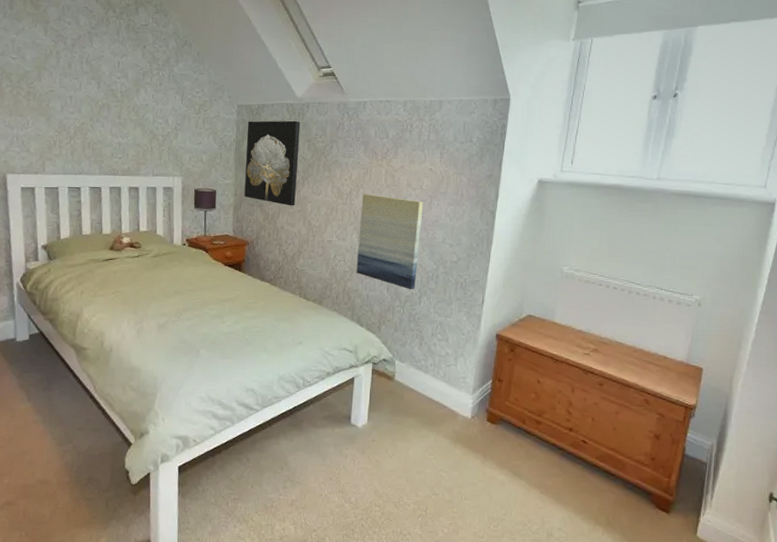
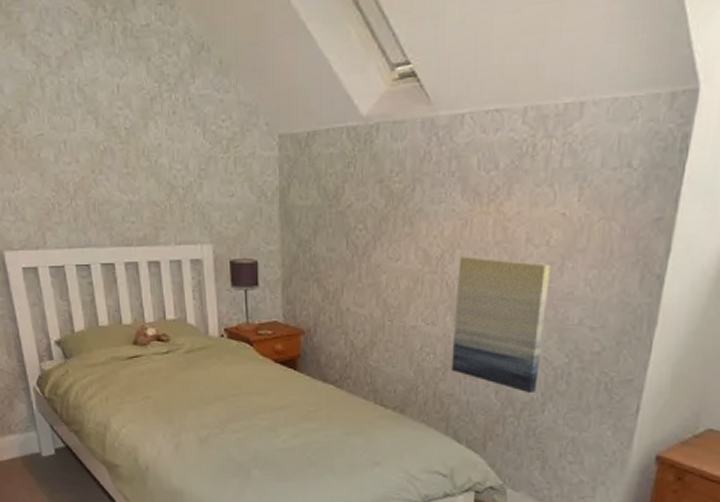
wall art: present [244,120,301,206] -> none [294,152,368,279]

